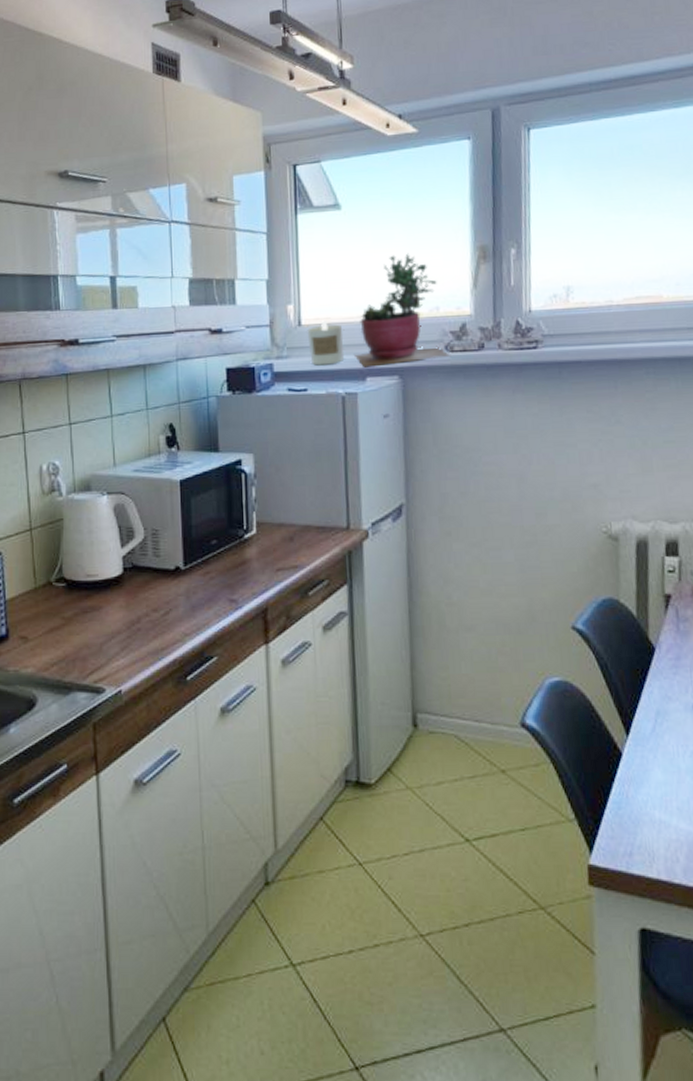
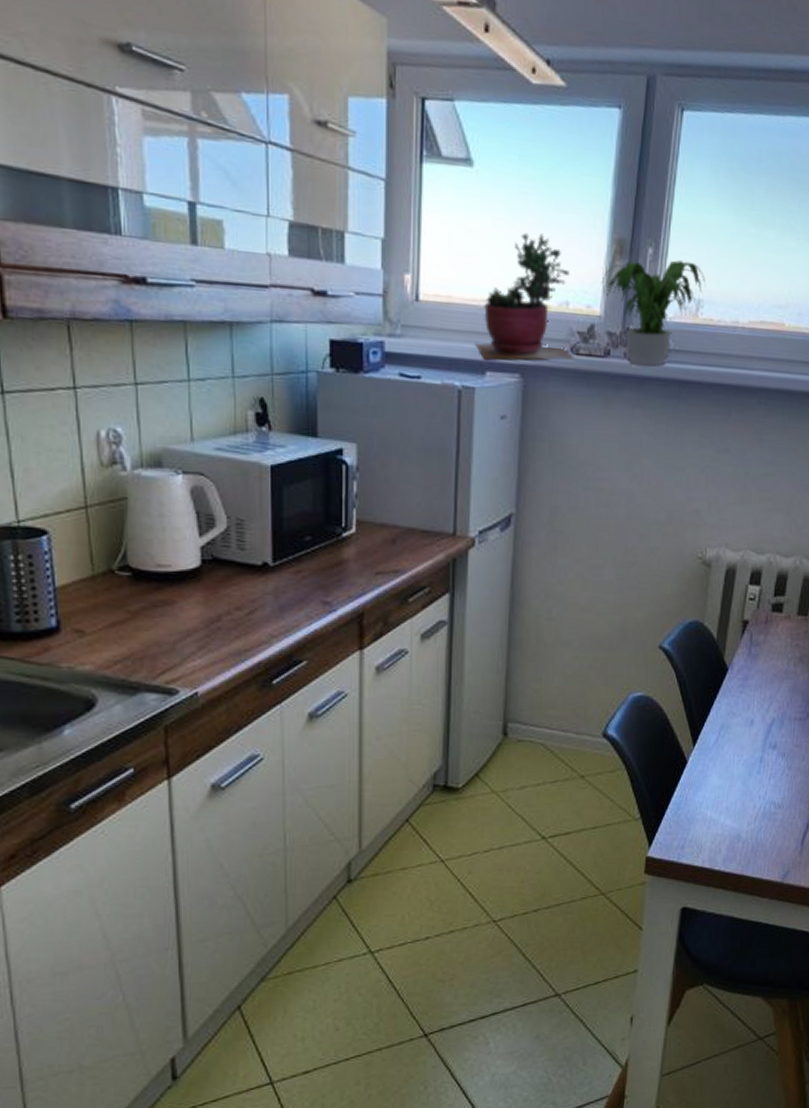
candle: present [307,320,345,366] -> none [425,298,465,352]
potted plant: none [468,254,573,355] -> present [601,260,706,368]

